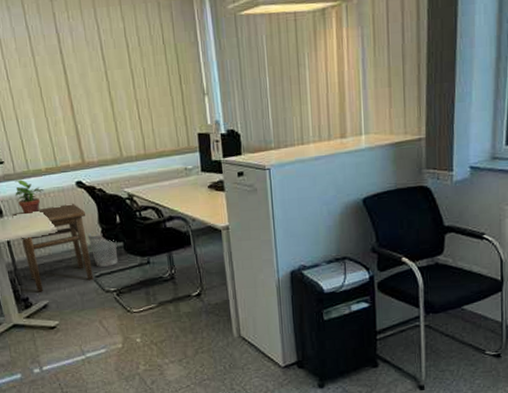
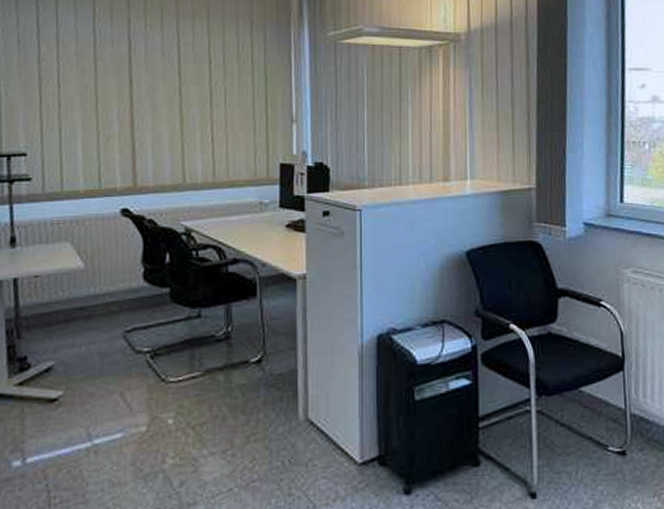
side table: present [12,203,94,292] -> none [28,234,127,350]
potted plant: present [14,180,44,214] -> none [38,202,78,244]
wastebasket: present [87,231,118,267] -> none [124,272,161,319]

